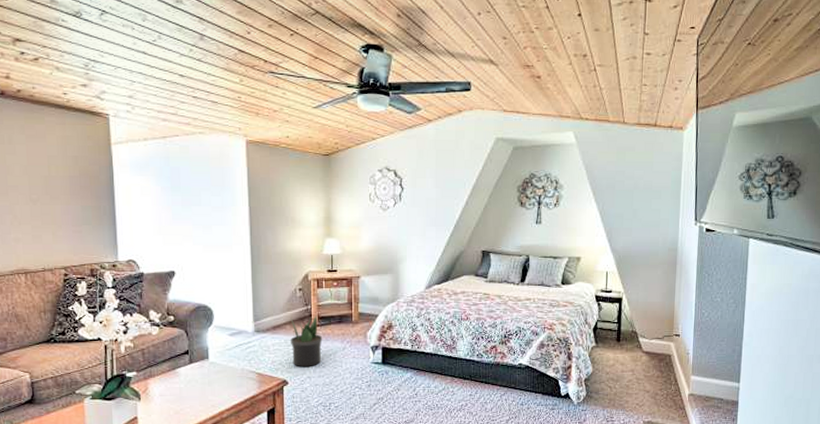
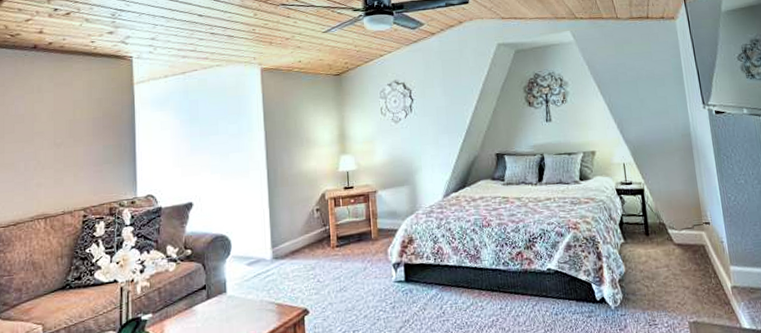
planter: present [290,315,323,367] -> none [309,235,343,293]

